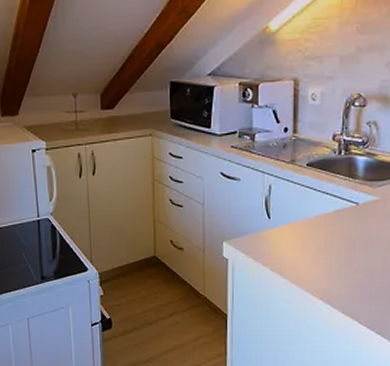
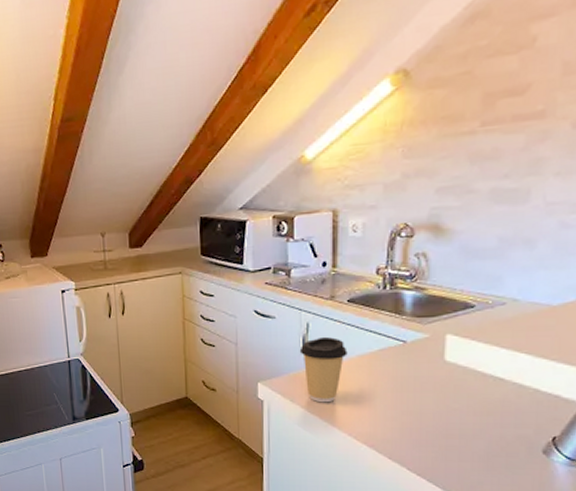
coffee cup: none [262,198,306,261] -> present [299,336,347,403]

